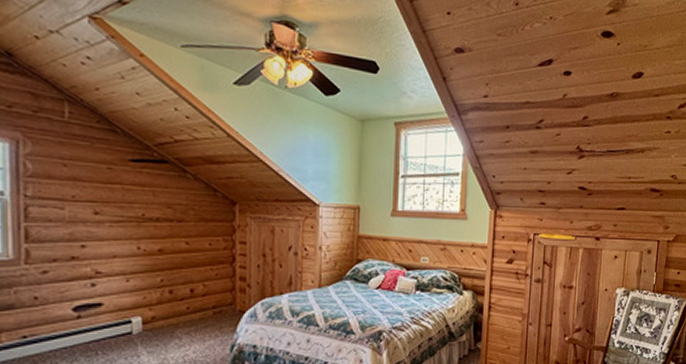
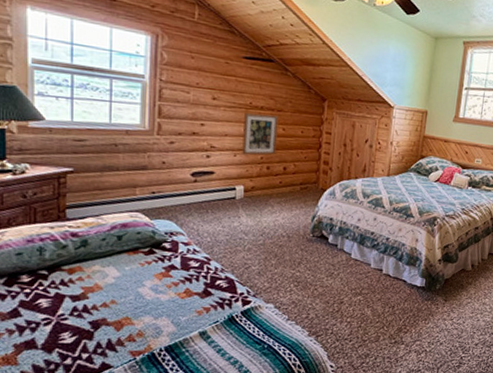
wall art: none [136,226,180,279] -> present [242,112,279,156]

